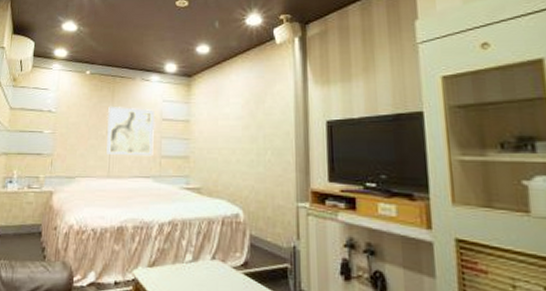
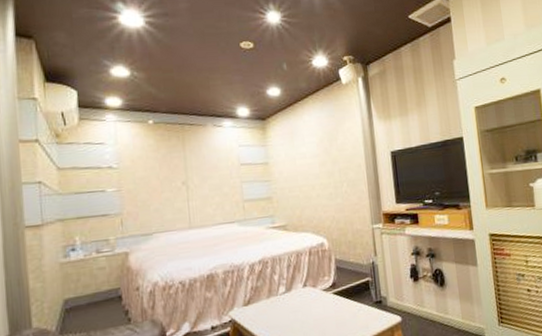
wall art: present [106,106,156,156] -> none [179,154,235,206]

